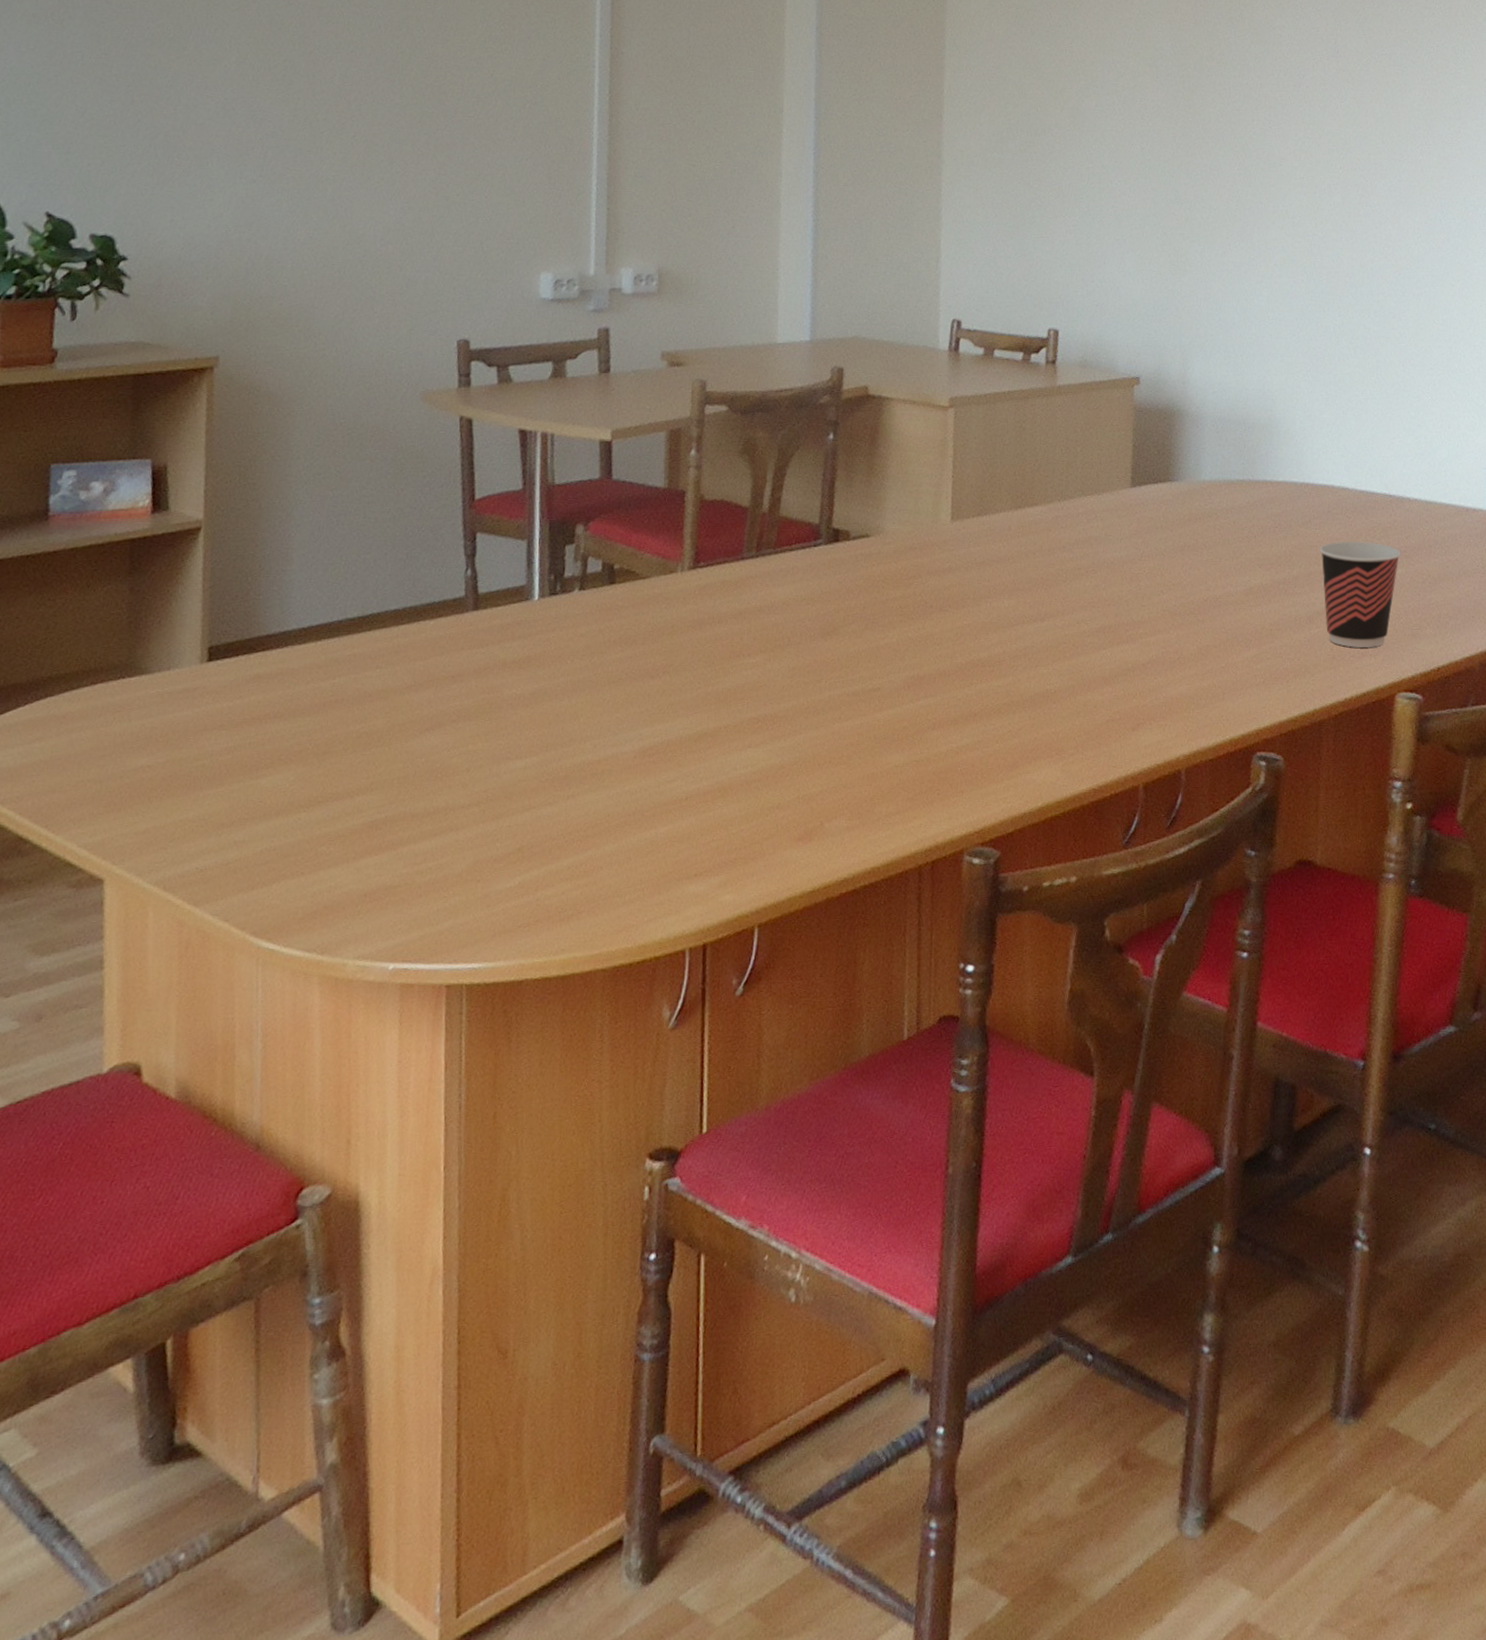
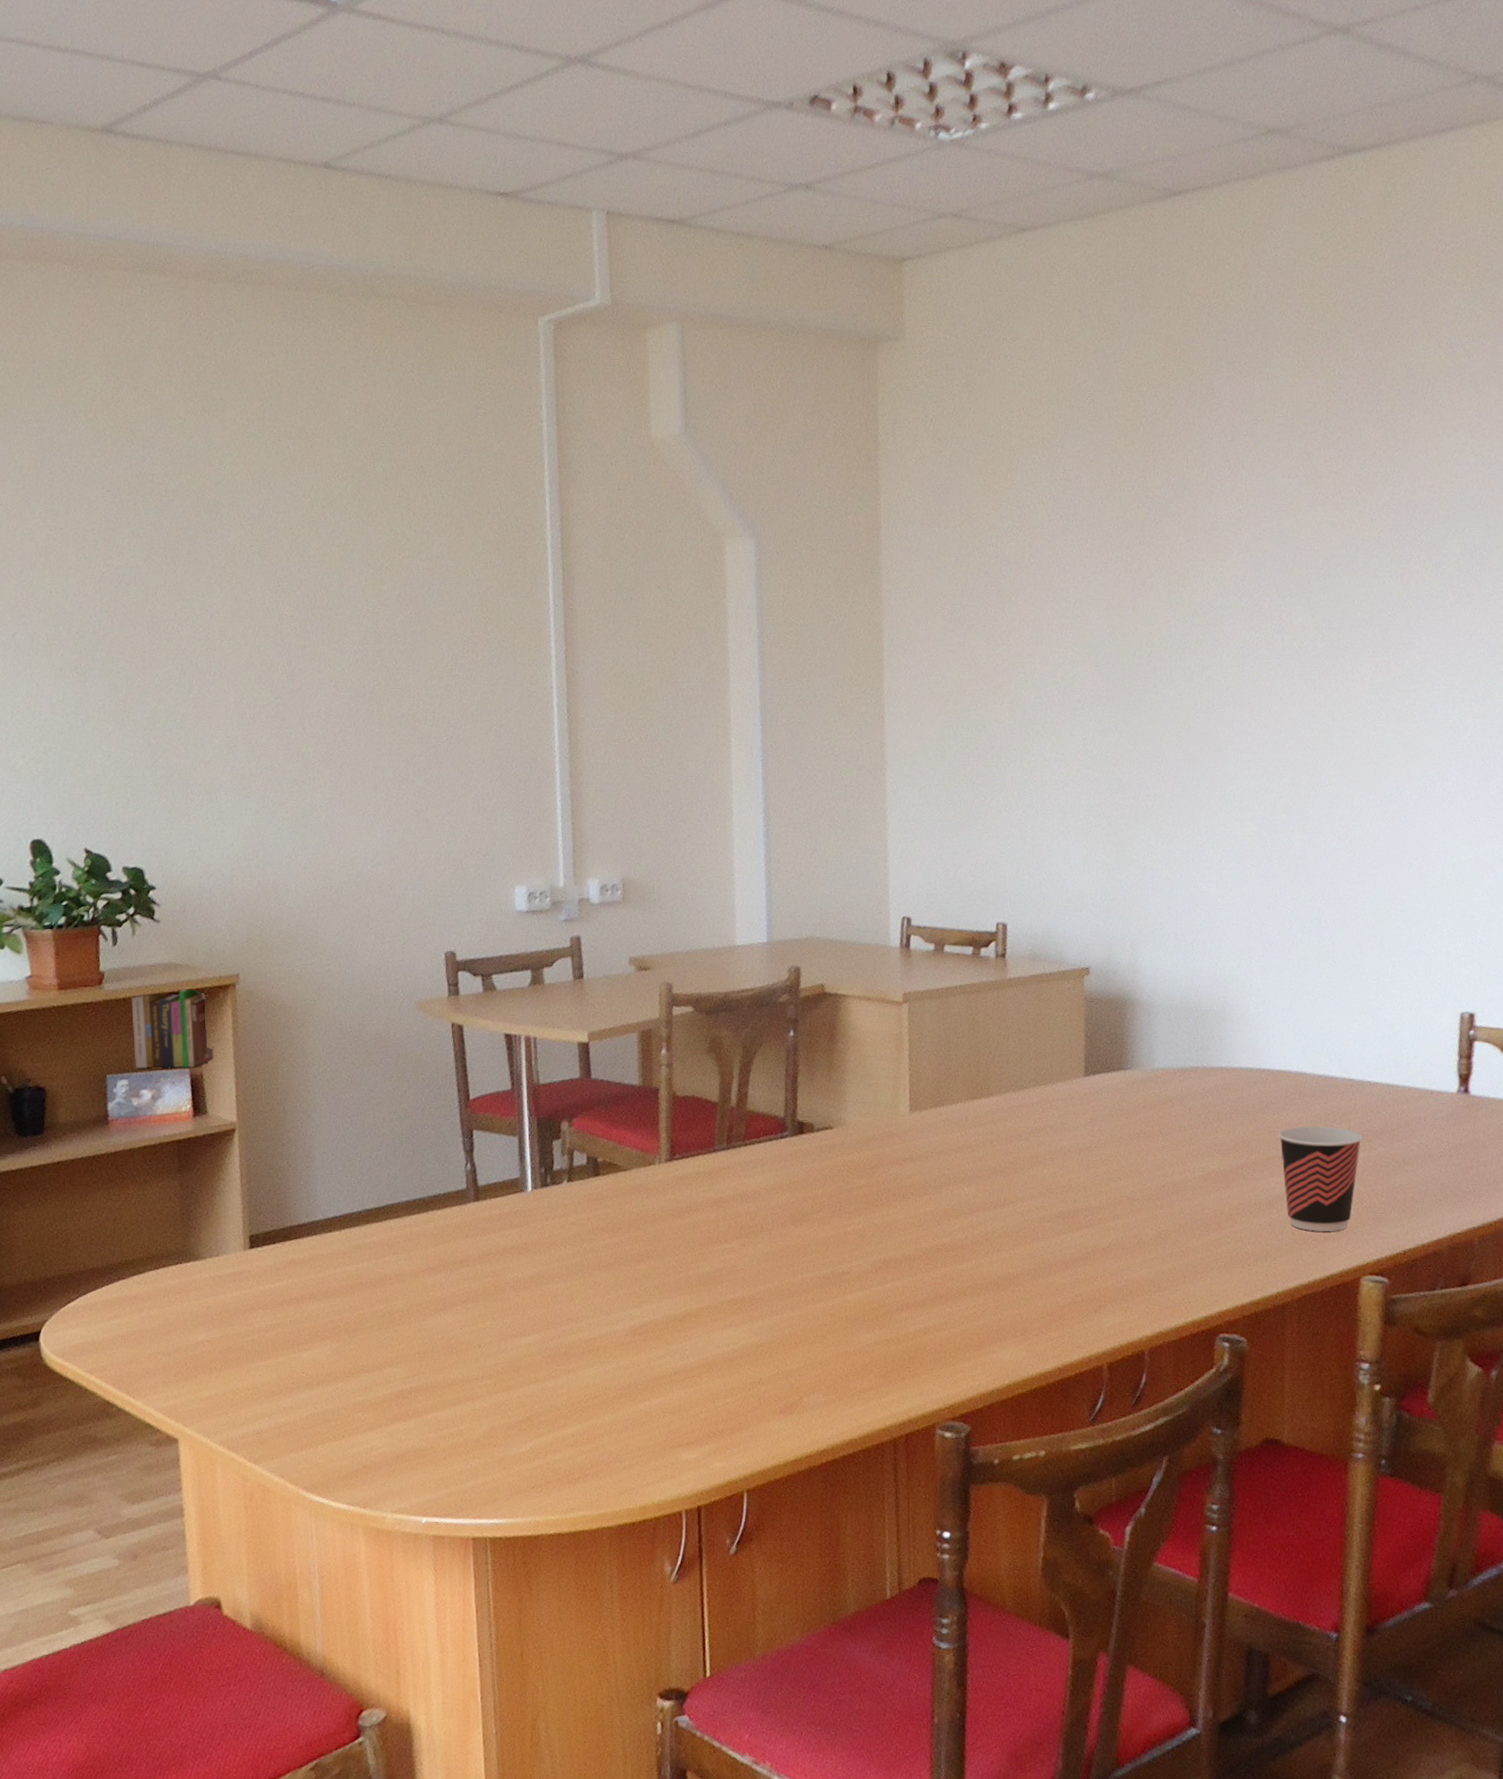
books: none [86,369,182,458] -> present [131,988,214,1069]

